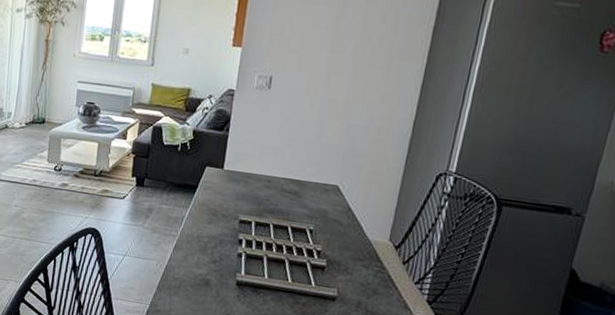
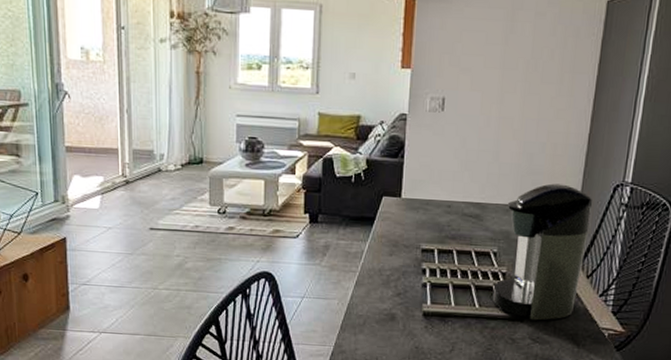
coffee maker: none [305,167,413,302] -> present [492,183,592,321]

